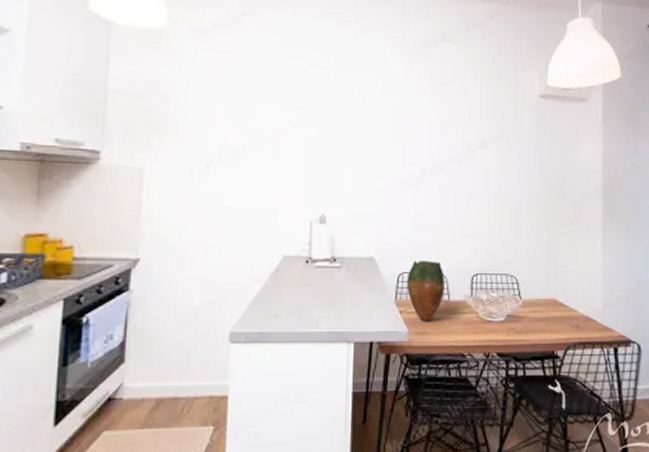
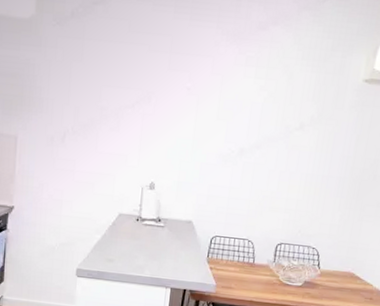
vase: present [406,260,445,320] -> none [218,226,252,278]

